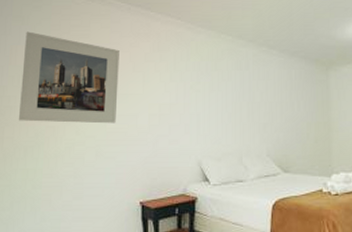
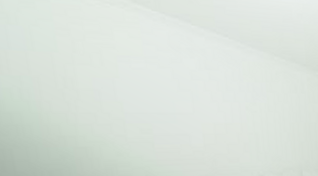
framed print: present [19,31,119,124] -> none [16,33,165,144]

